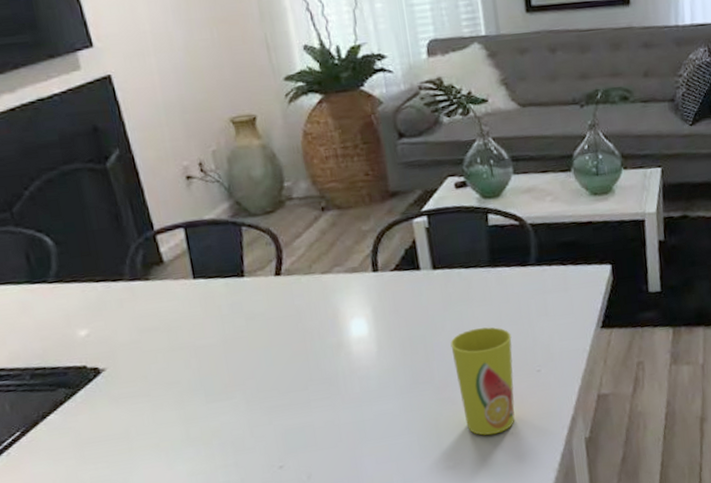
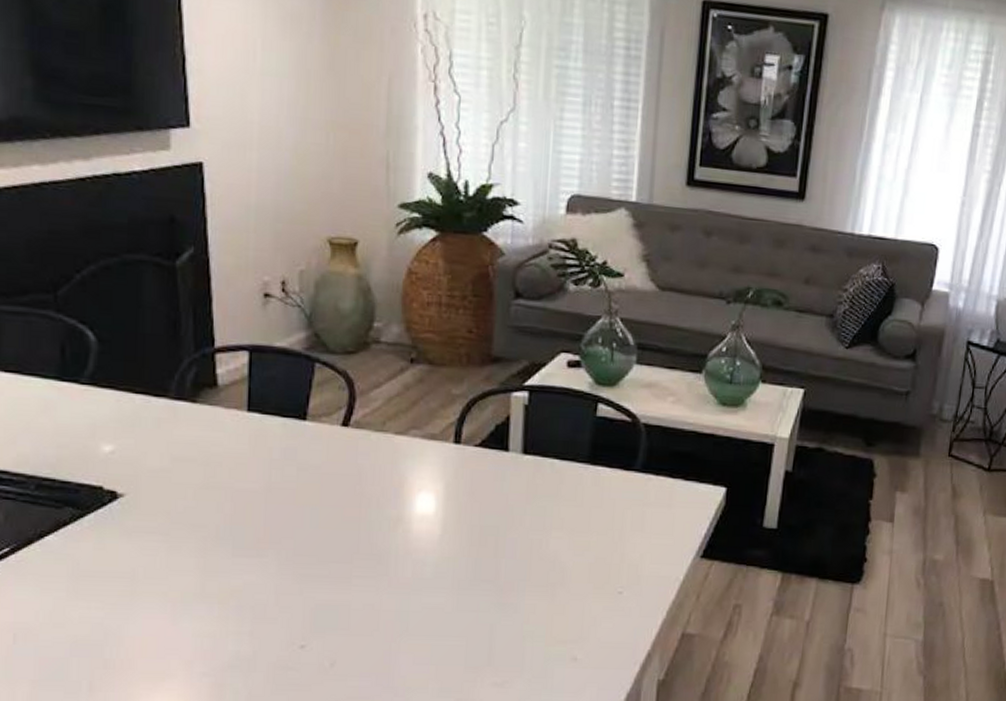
cup: present [450,327,515,436] -> none [525,529,597,656]

